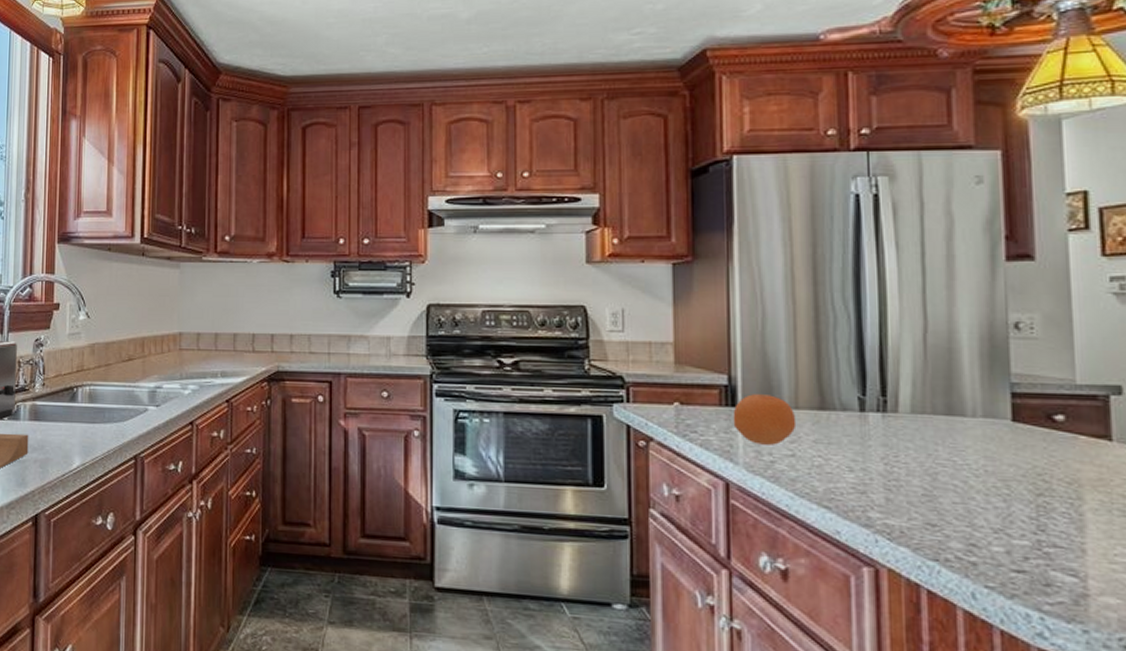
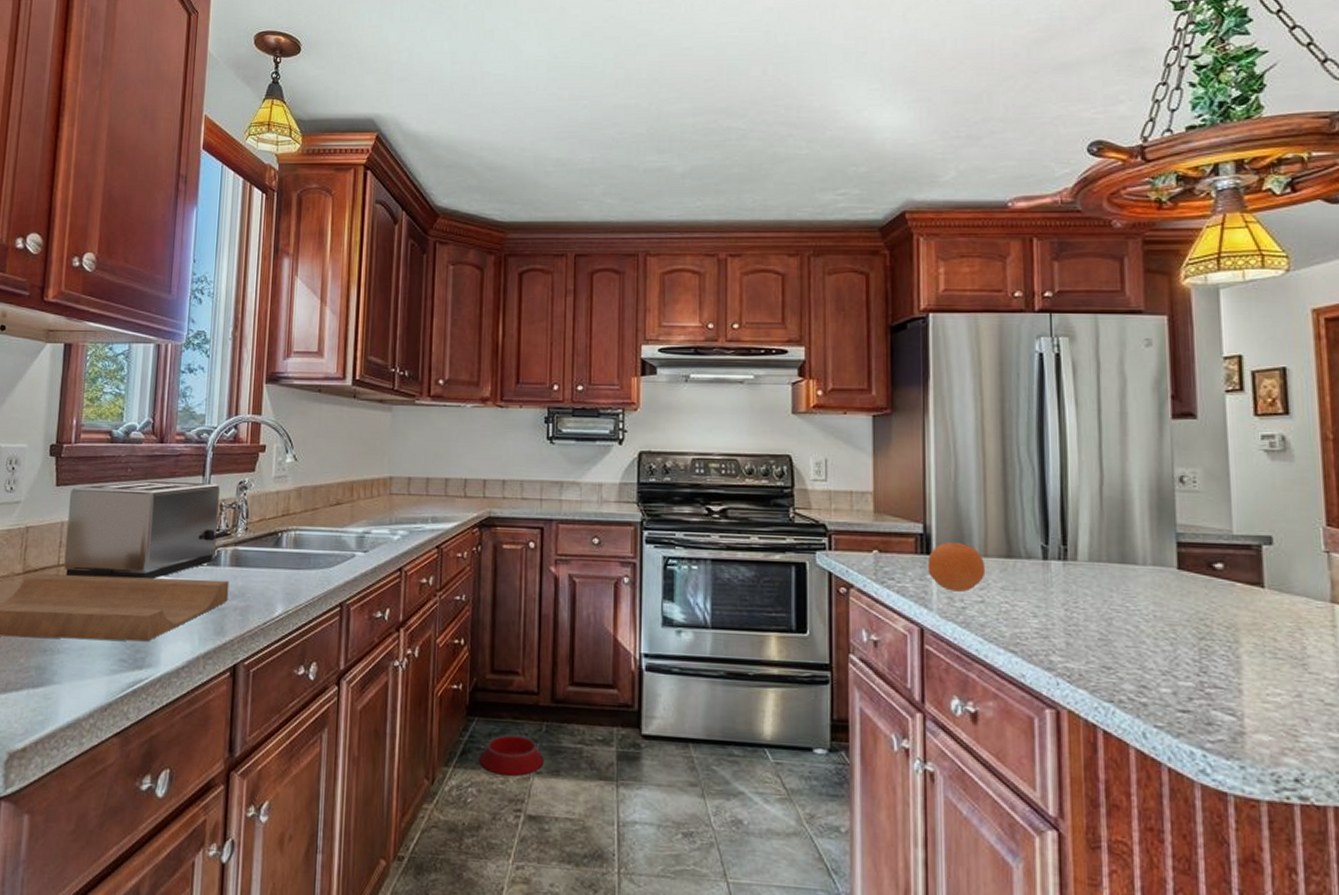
pet bowl: none [273,585,337,626] -> present [479,735,544,776]

